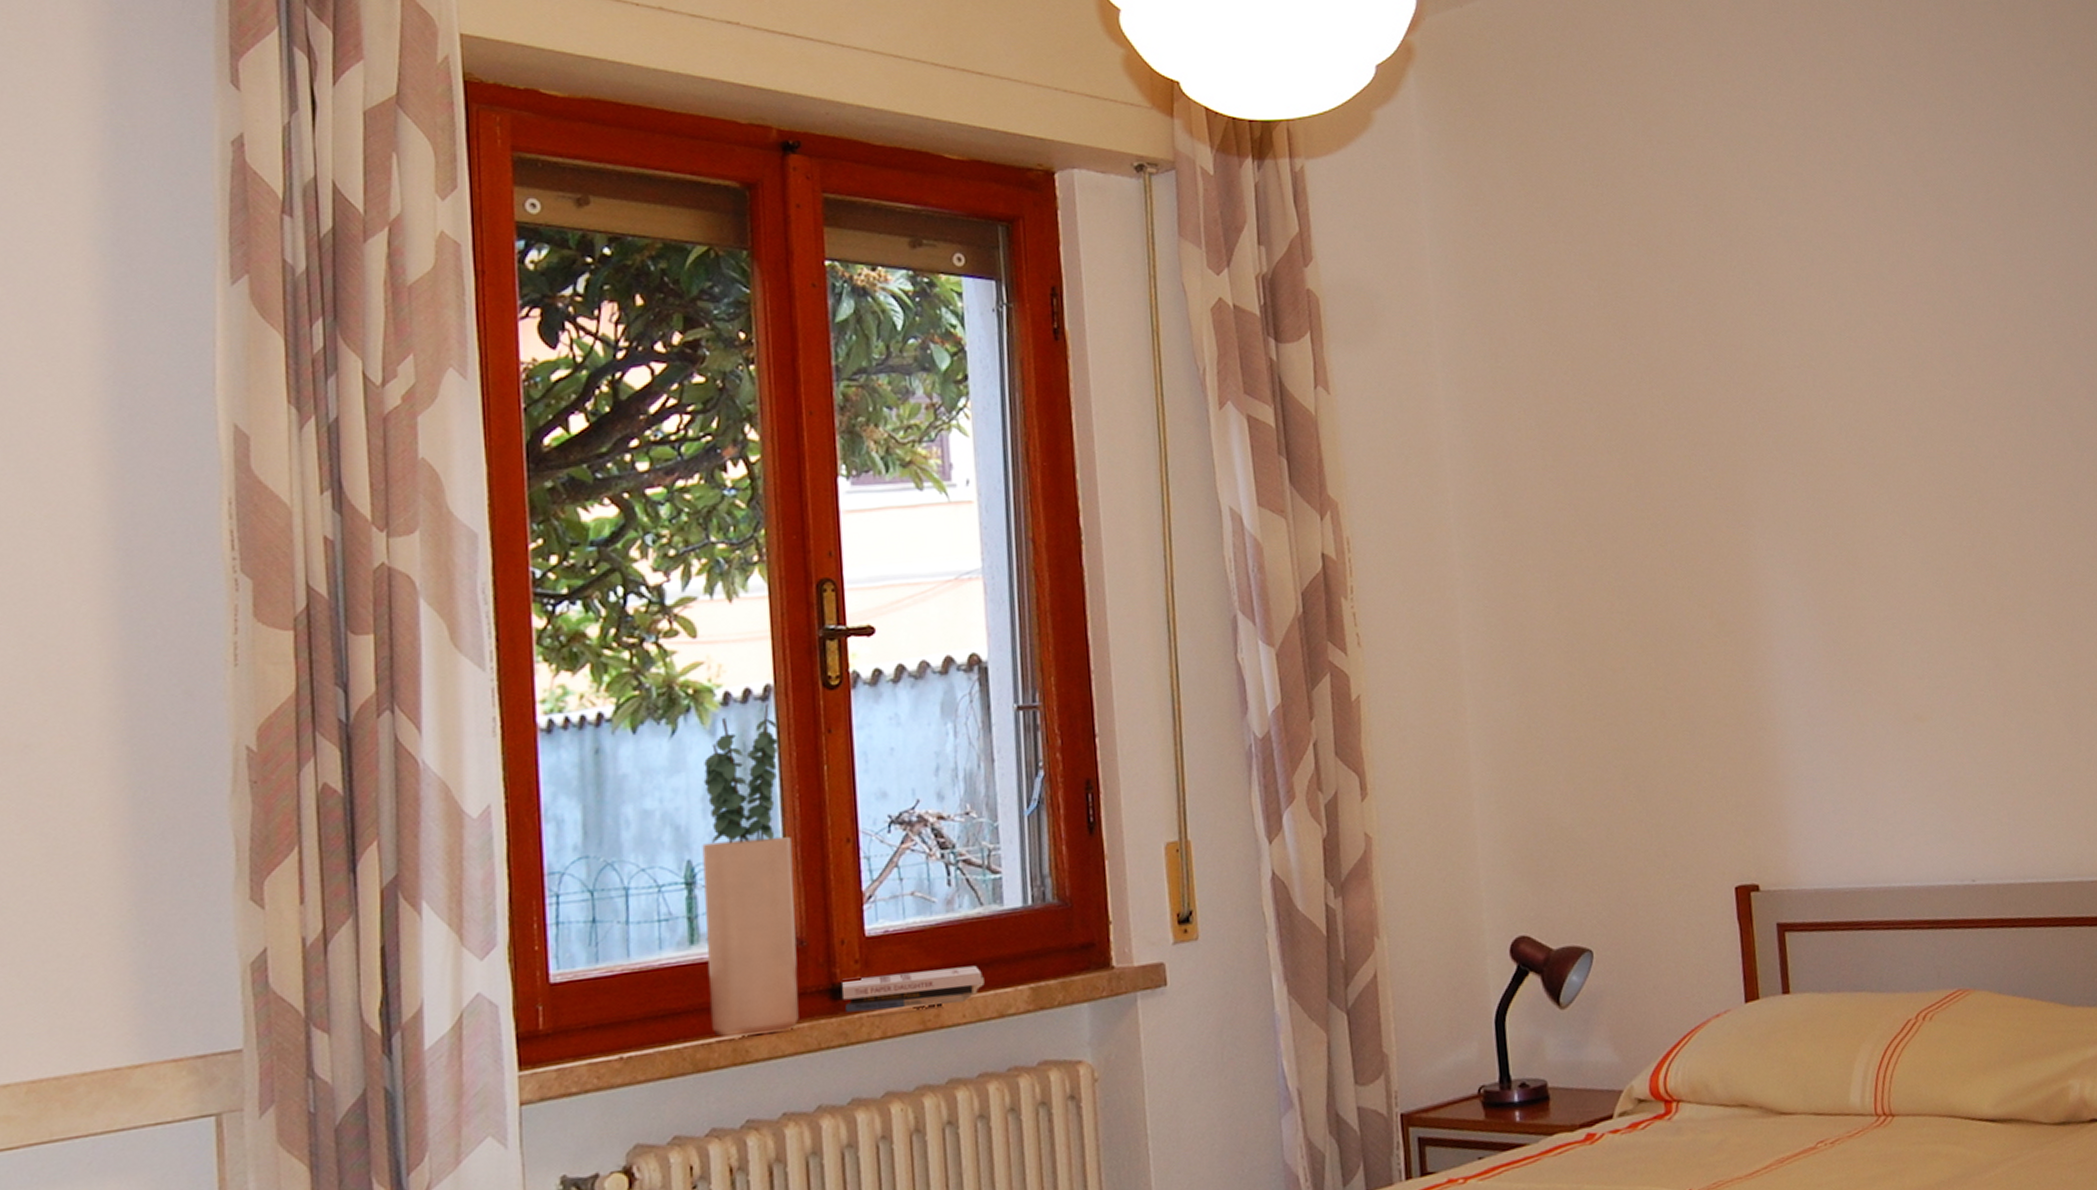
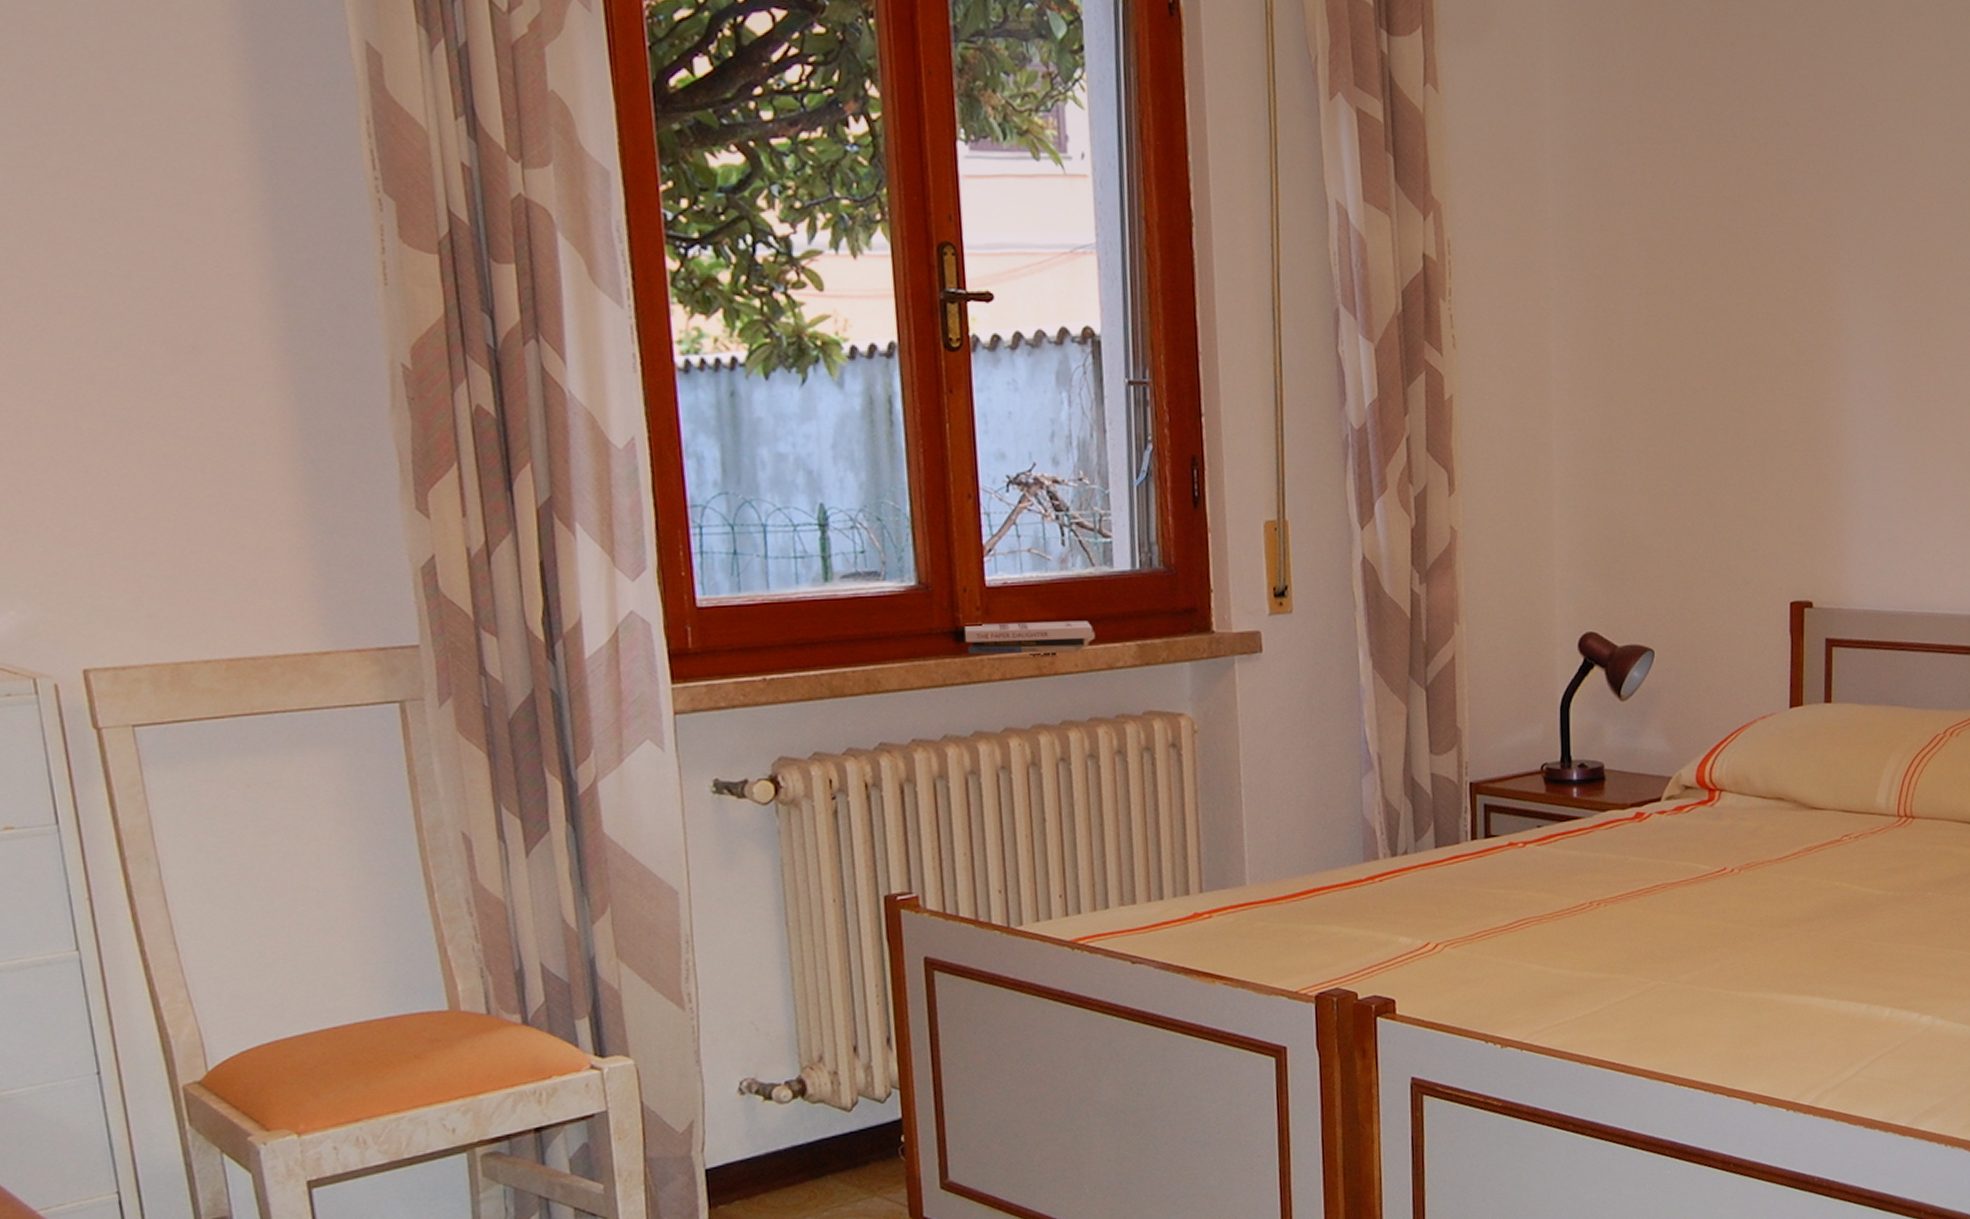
vase: present [702,703,799,1037] -> none [833,360,926,668]

